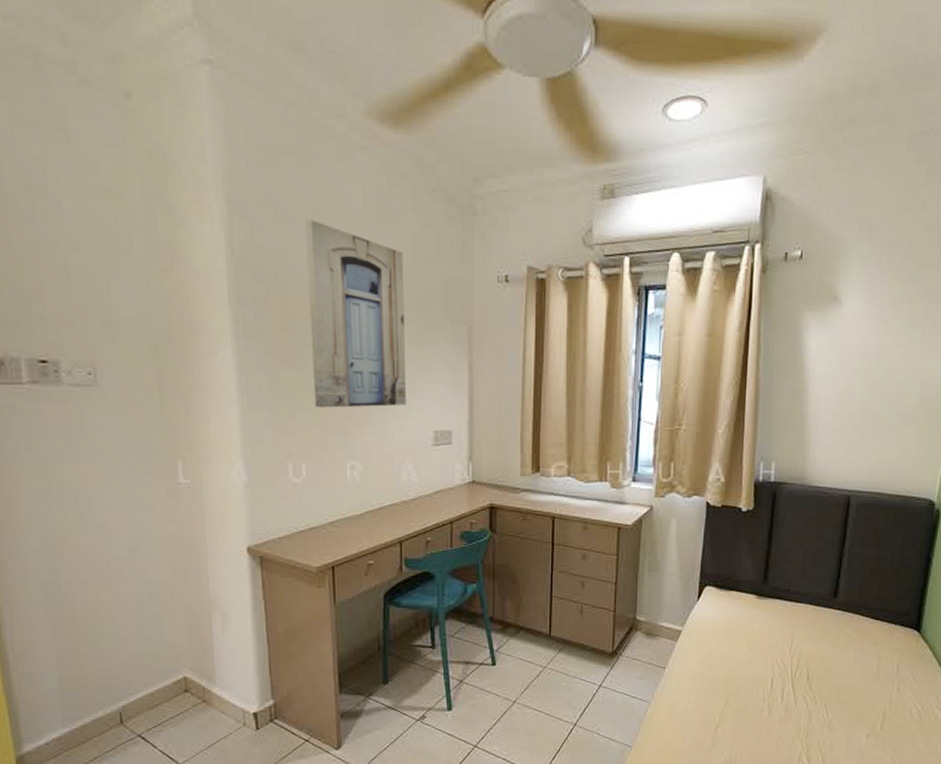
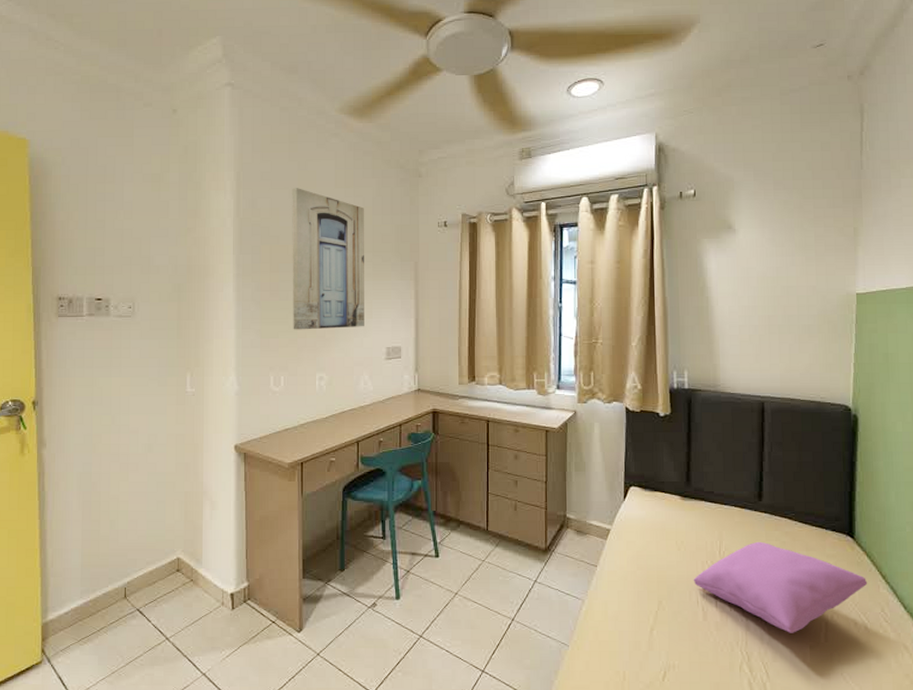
cushion: none [761,638,927,724] -> present [693,541,868,633]

